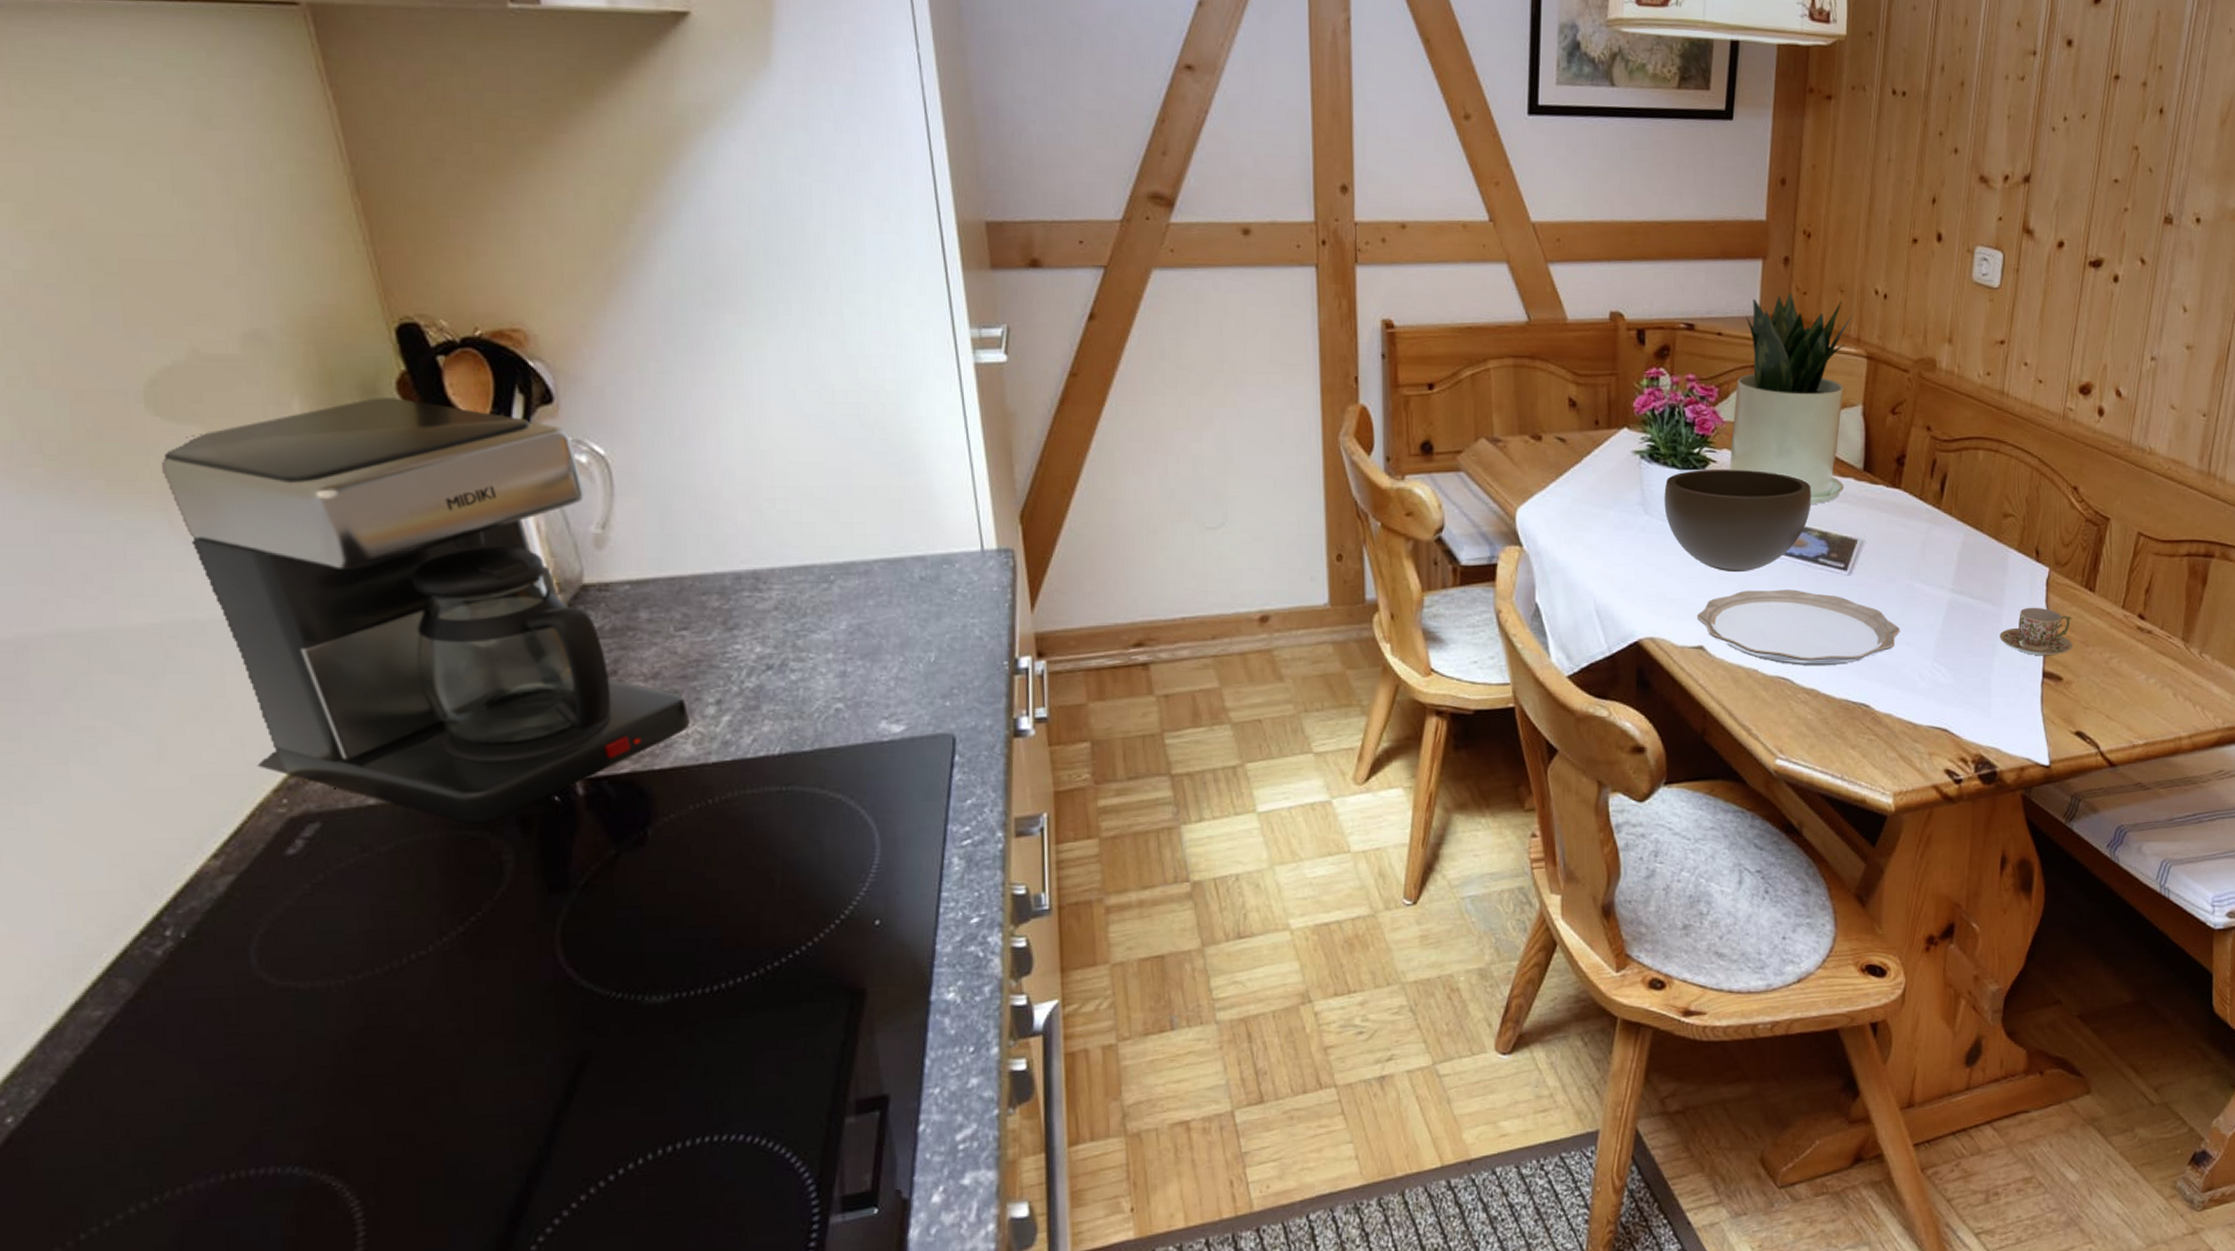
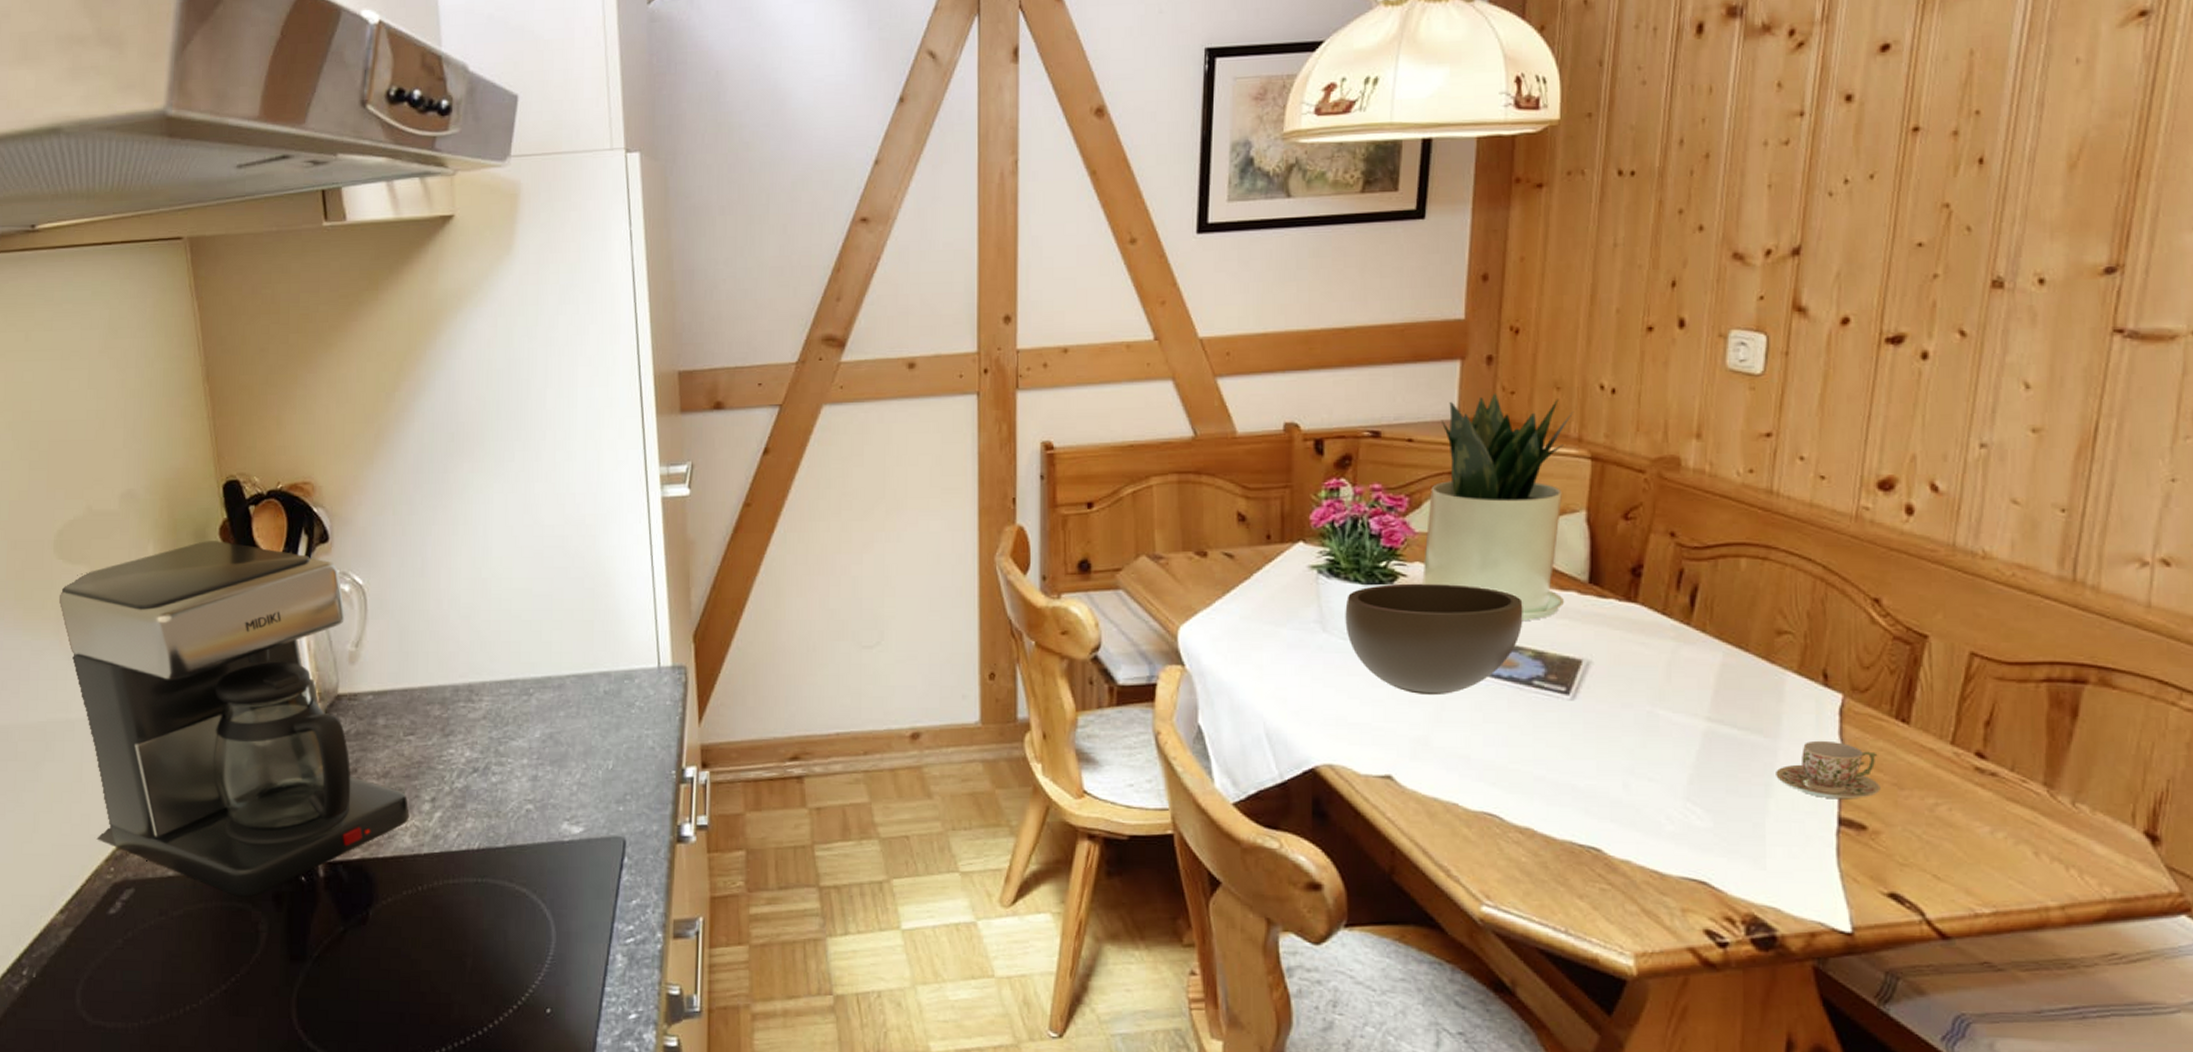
plate: present [1696,589,1901,666] -> none [1383,715,1641,802]

